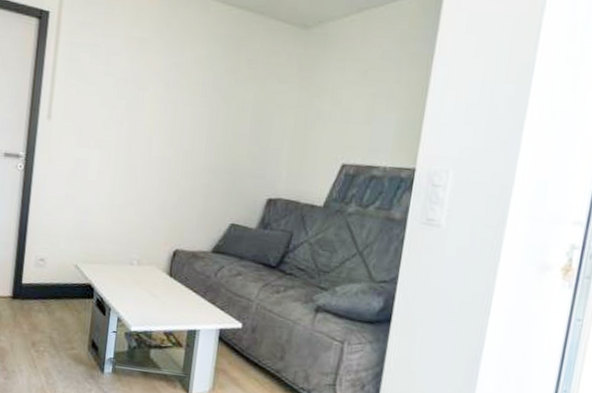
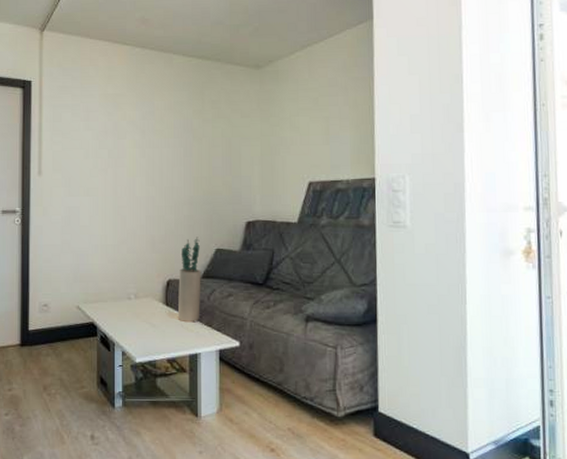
vase: none [180,208,215,298] -> present [177,237,201,323]

